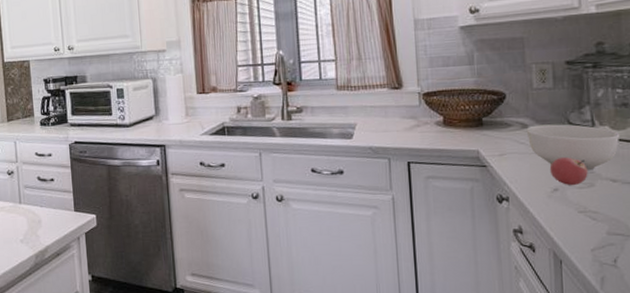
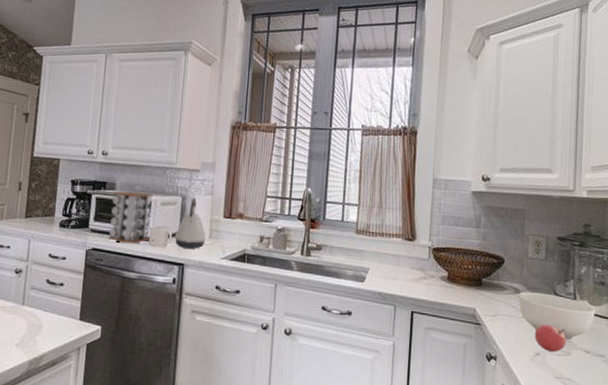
spice rack: none [84,74,128,133] -> present [108,184,154,244]
mug: none [125,110,150,134] -> present [148,225,173,249]
kettle: none [151,79,183,130] -> present [174,198,206,249]

